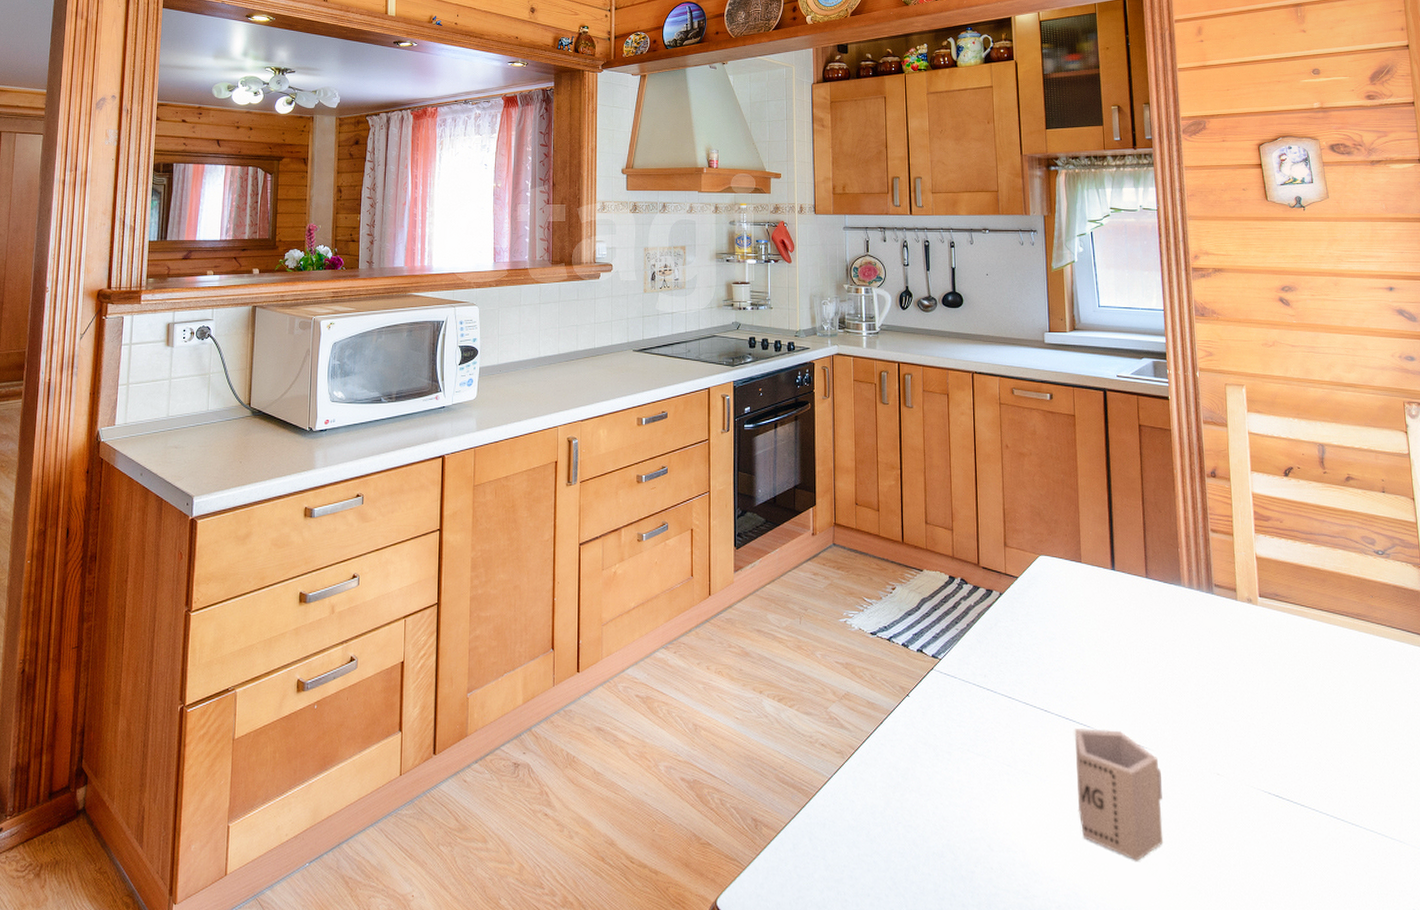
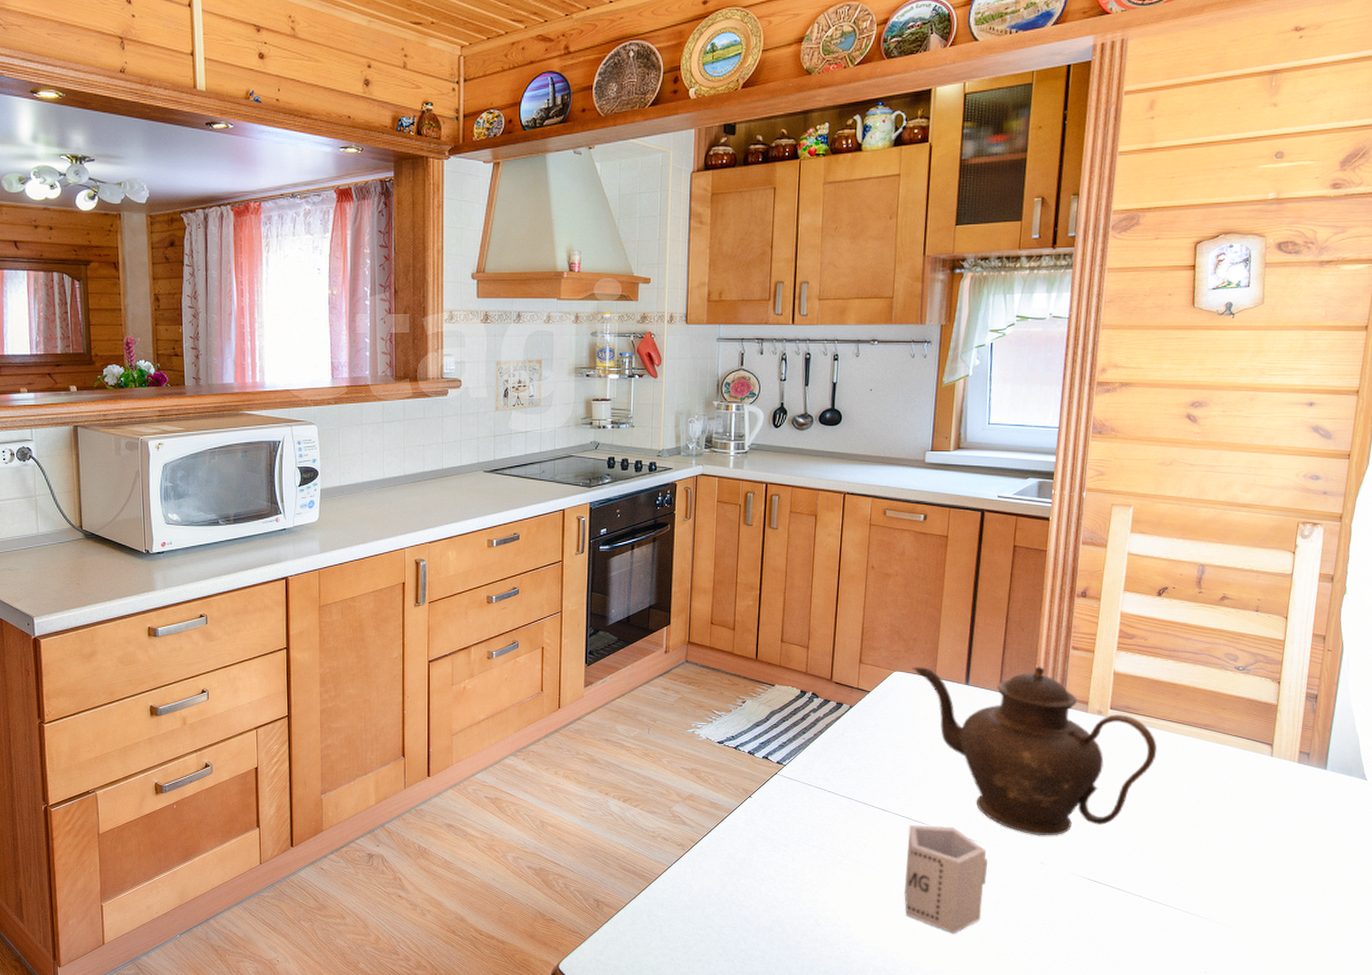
teapot: none [1057,550,1315,742] -> present [912,666,1158,836]

